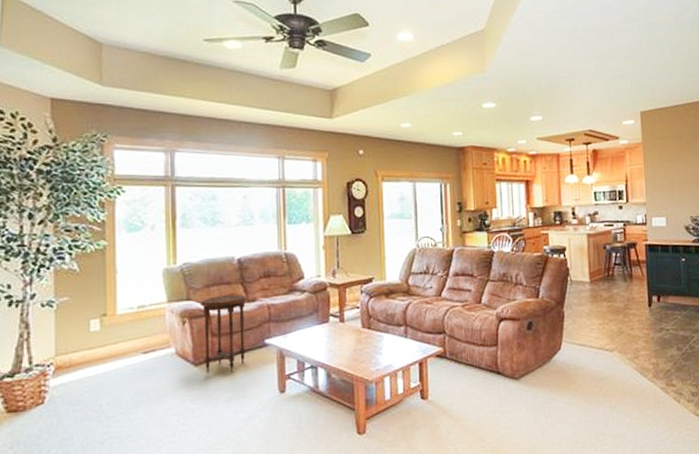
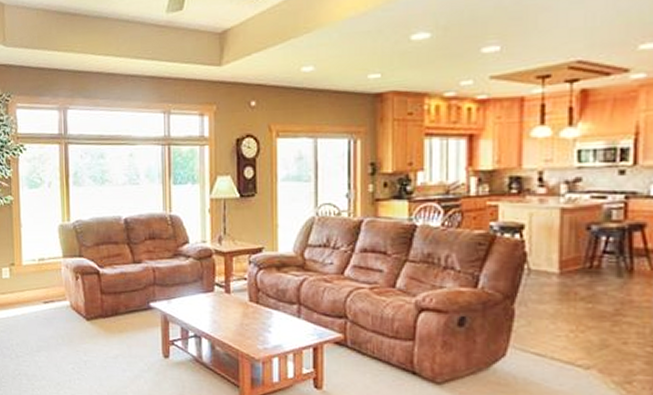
side table: present [200,294,247,373] -> none [91,255,133,331]

